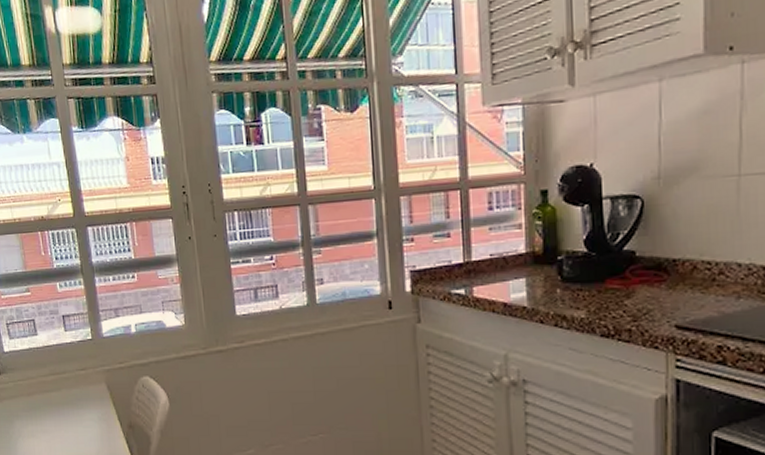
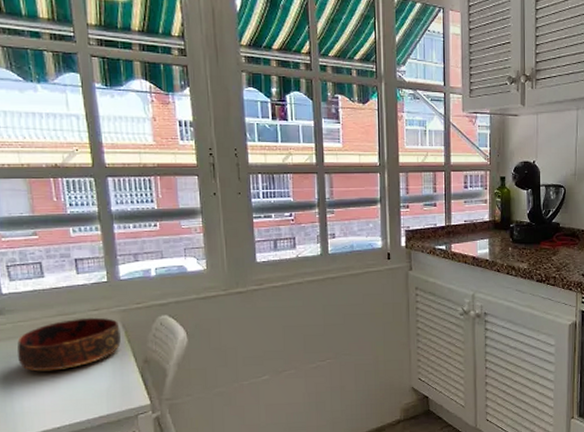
bowl: none [18,377,107,432] -> present [17,317,121,372]

